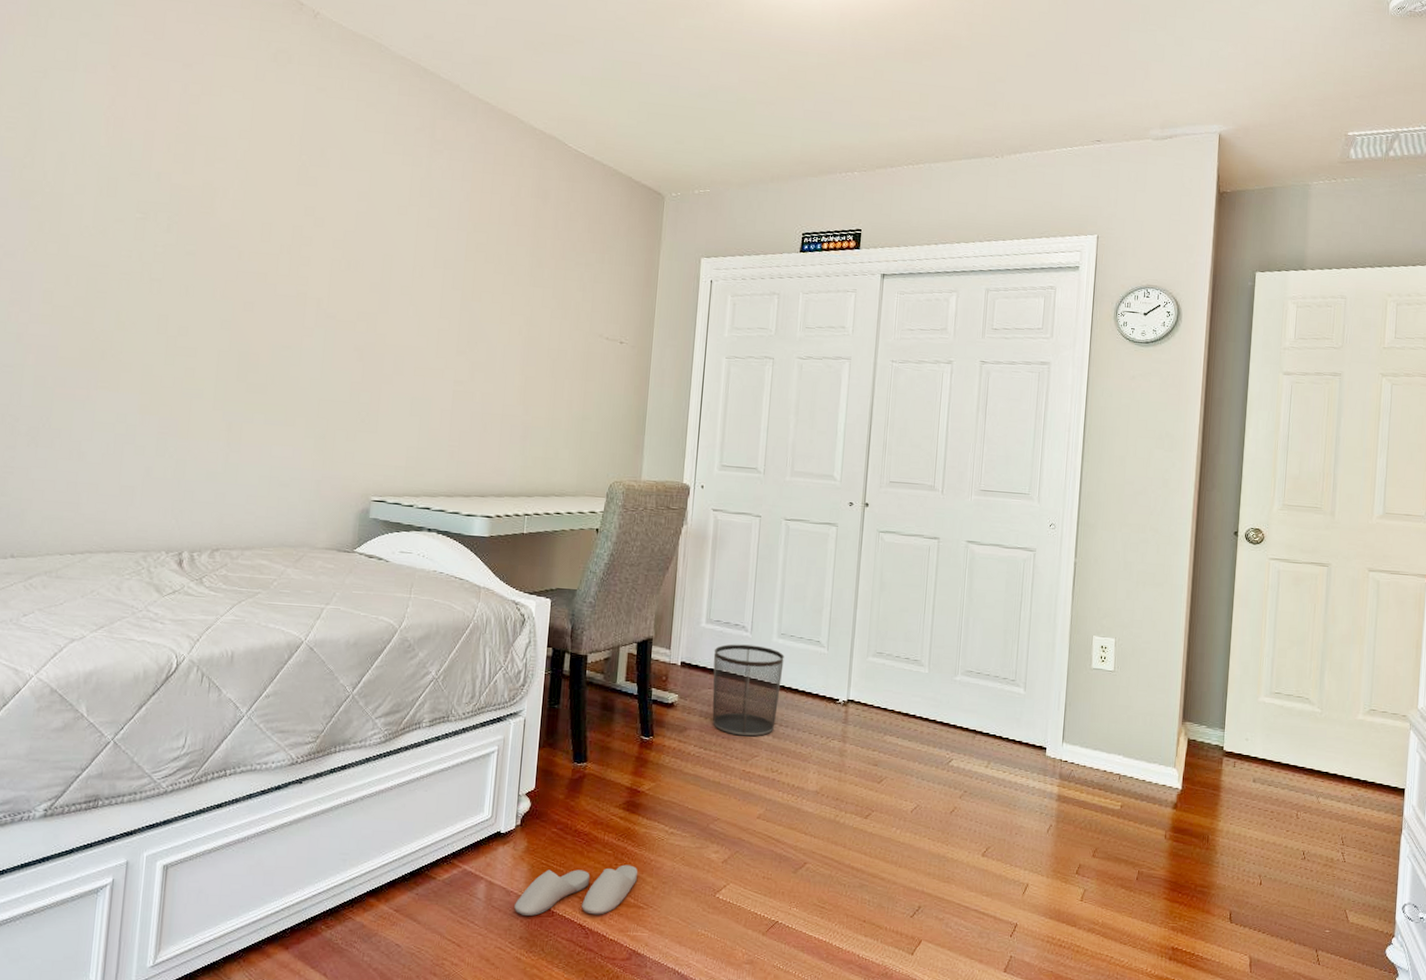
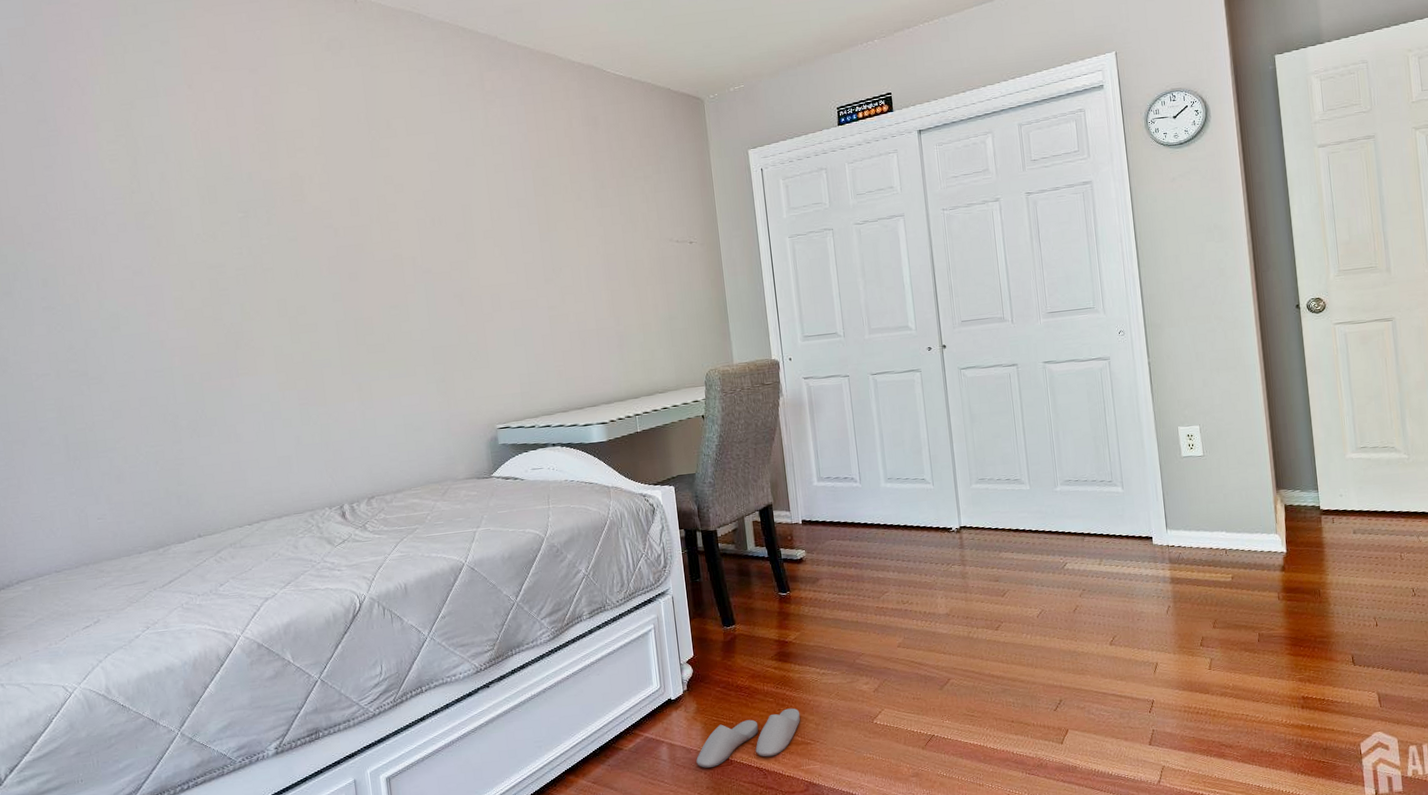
waste bin: present [712,644,784,737] -> none [829,493,898,577]

